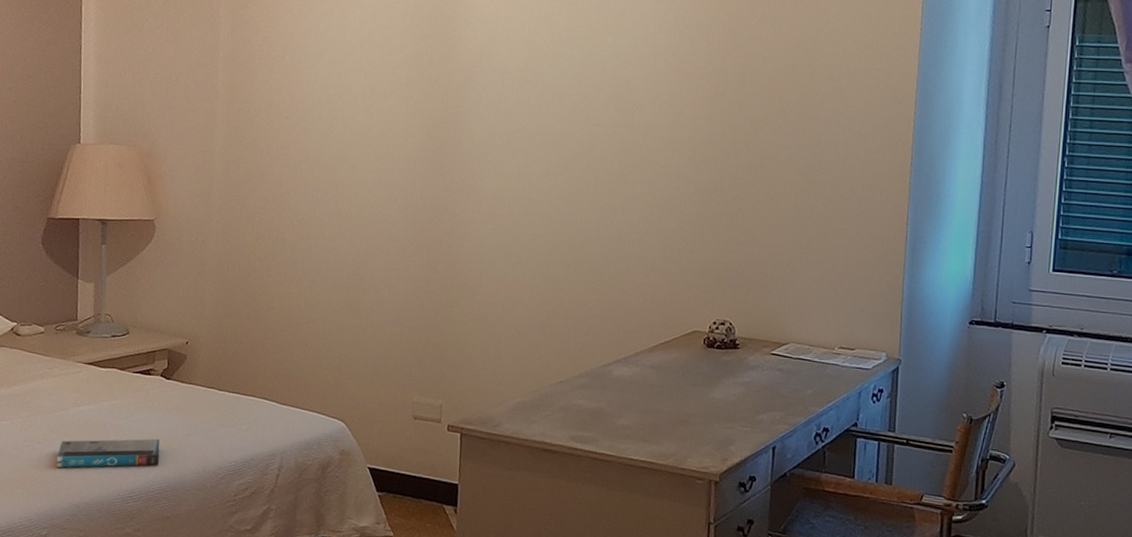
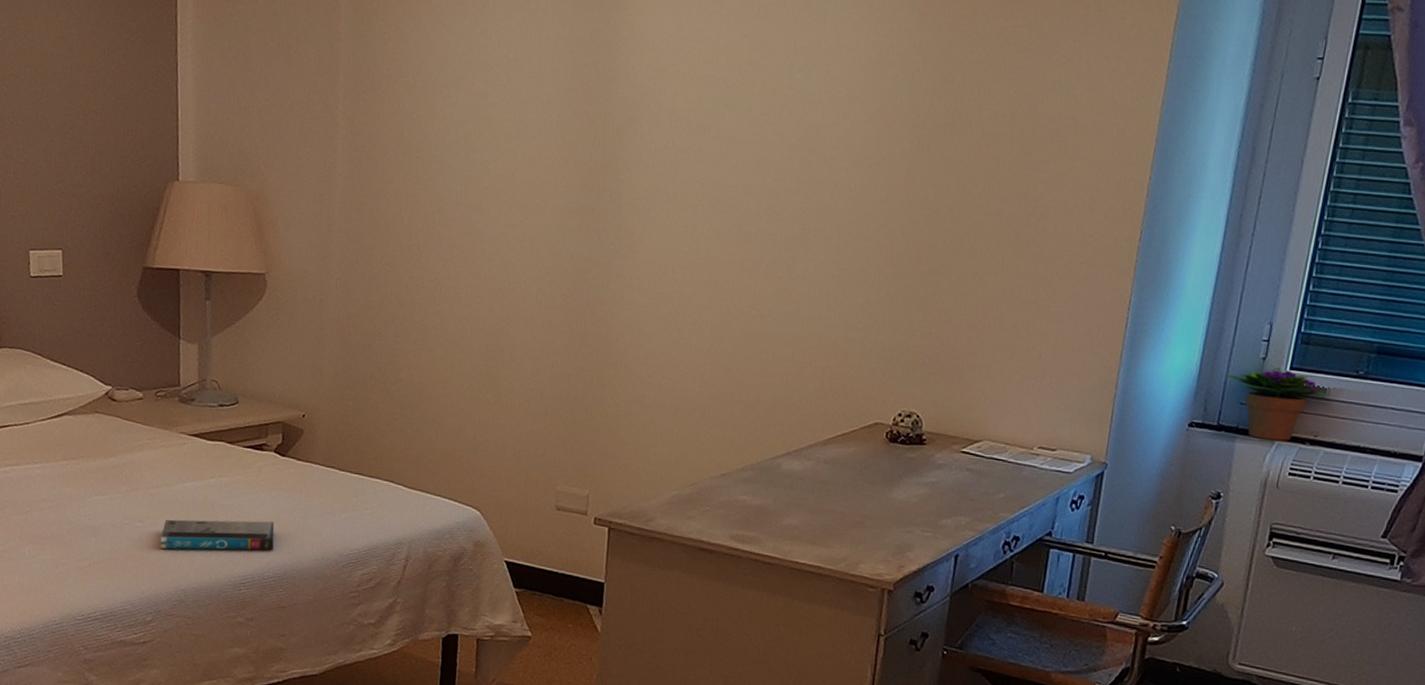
potted flower: none [998,272,1095,334] -> present [1226,370,1335,441]

